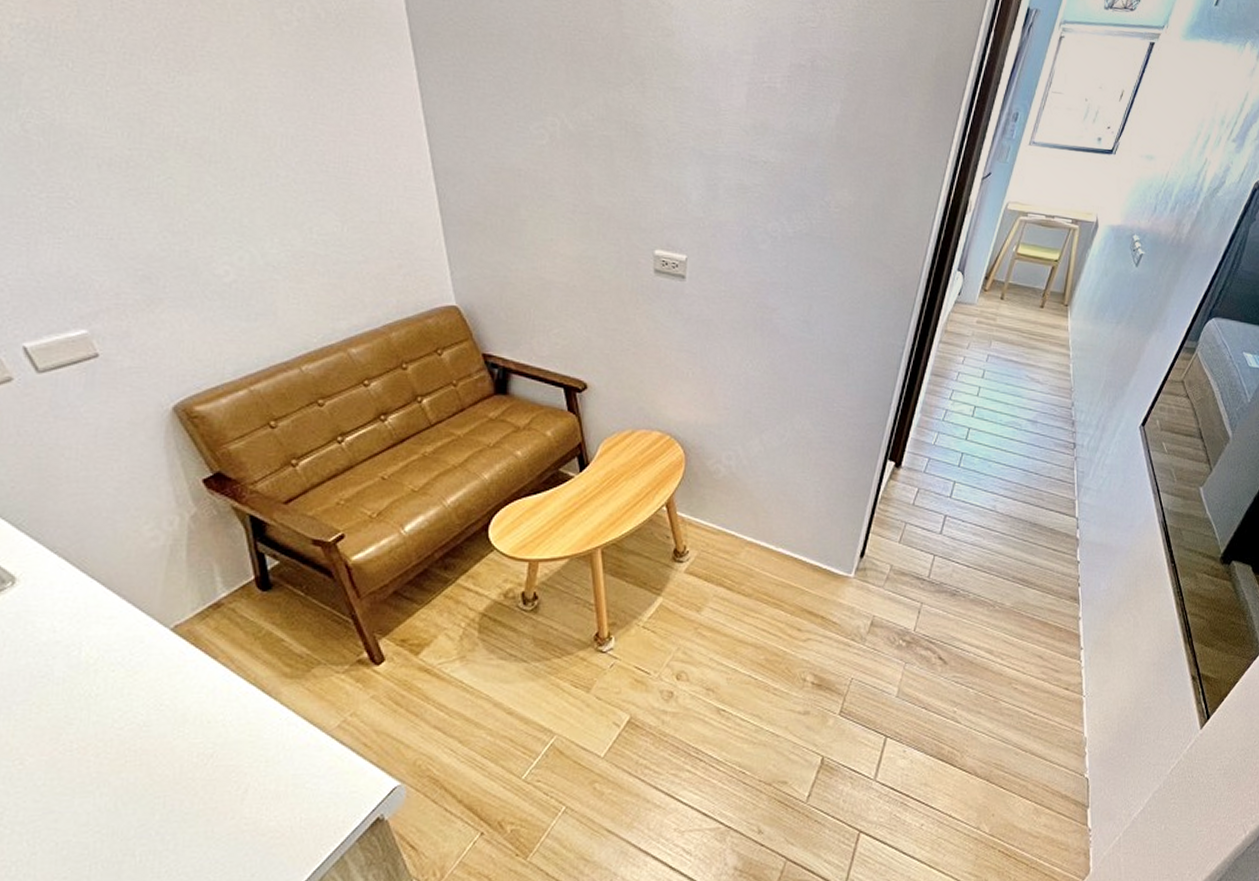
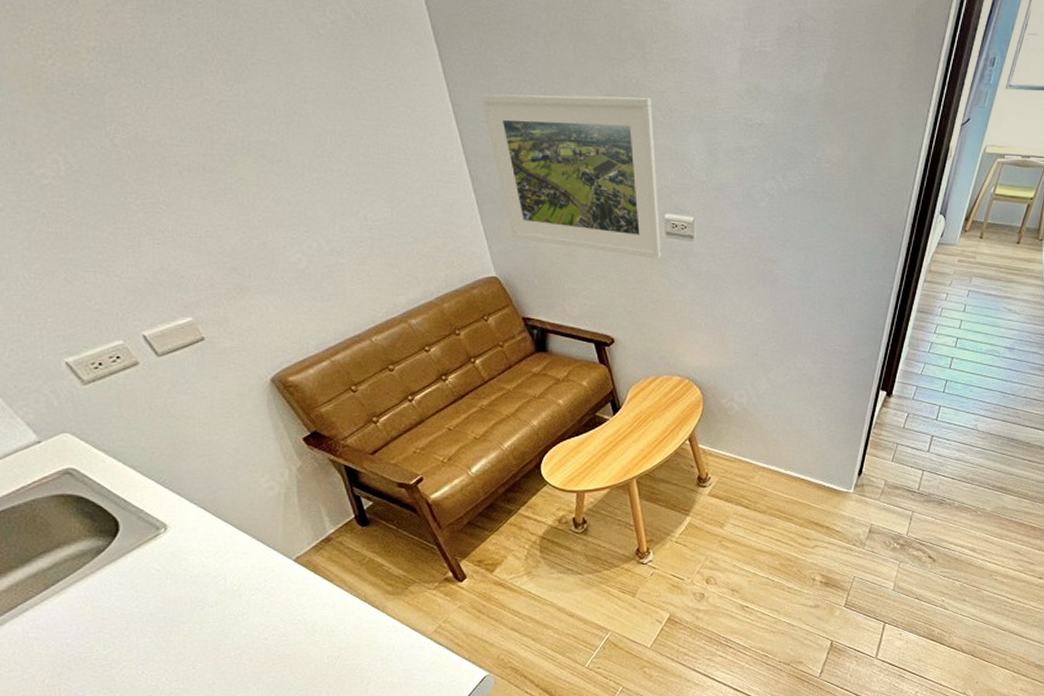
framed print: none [458,107,648,298] -> present [481,94,661,259]

